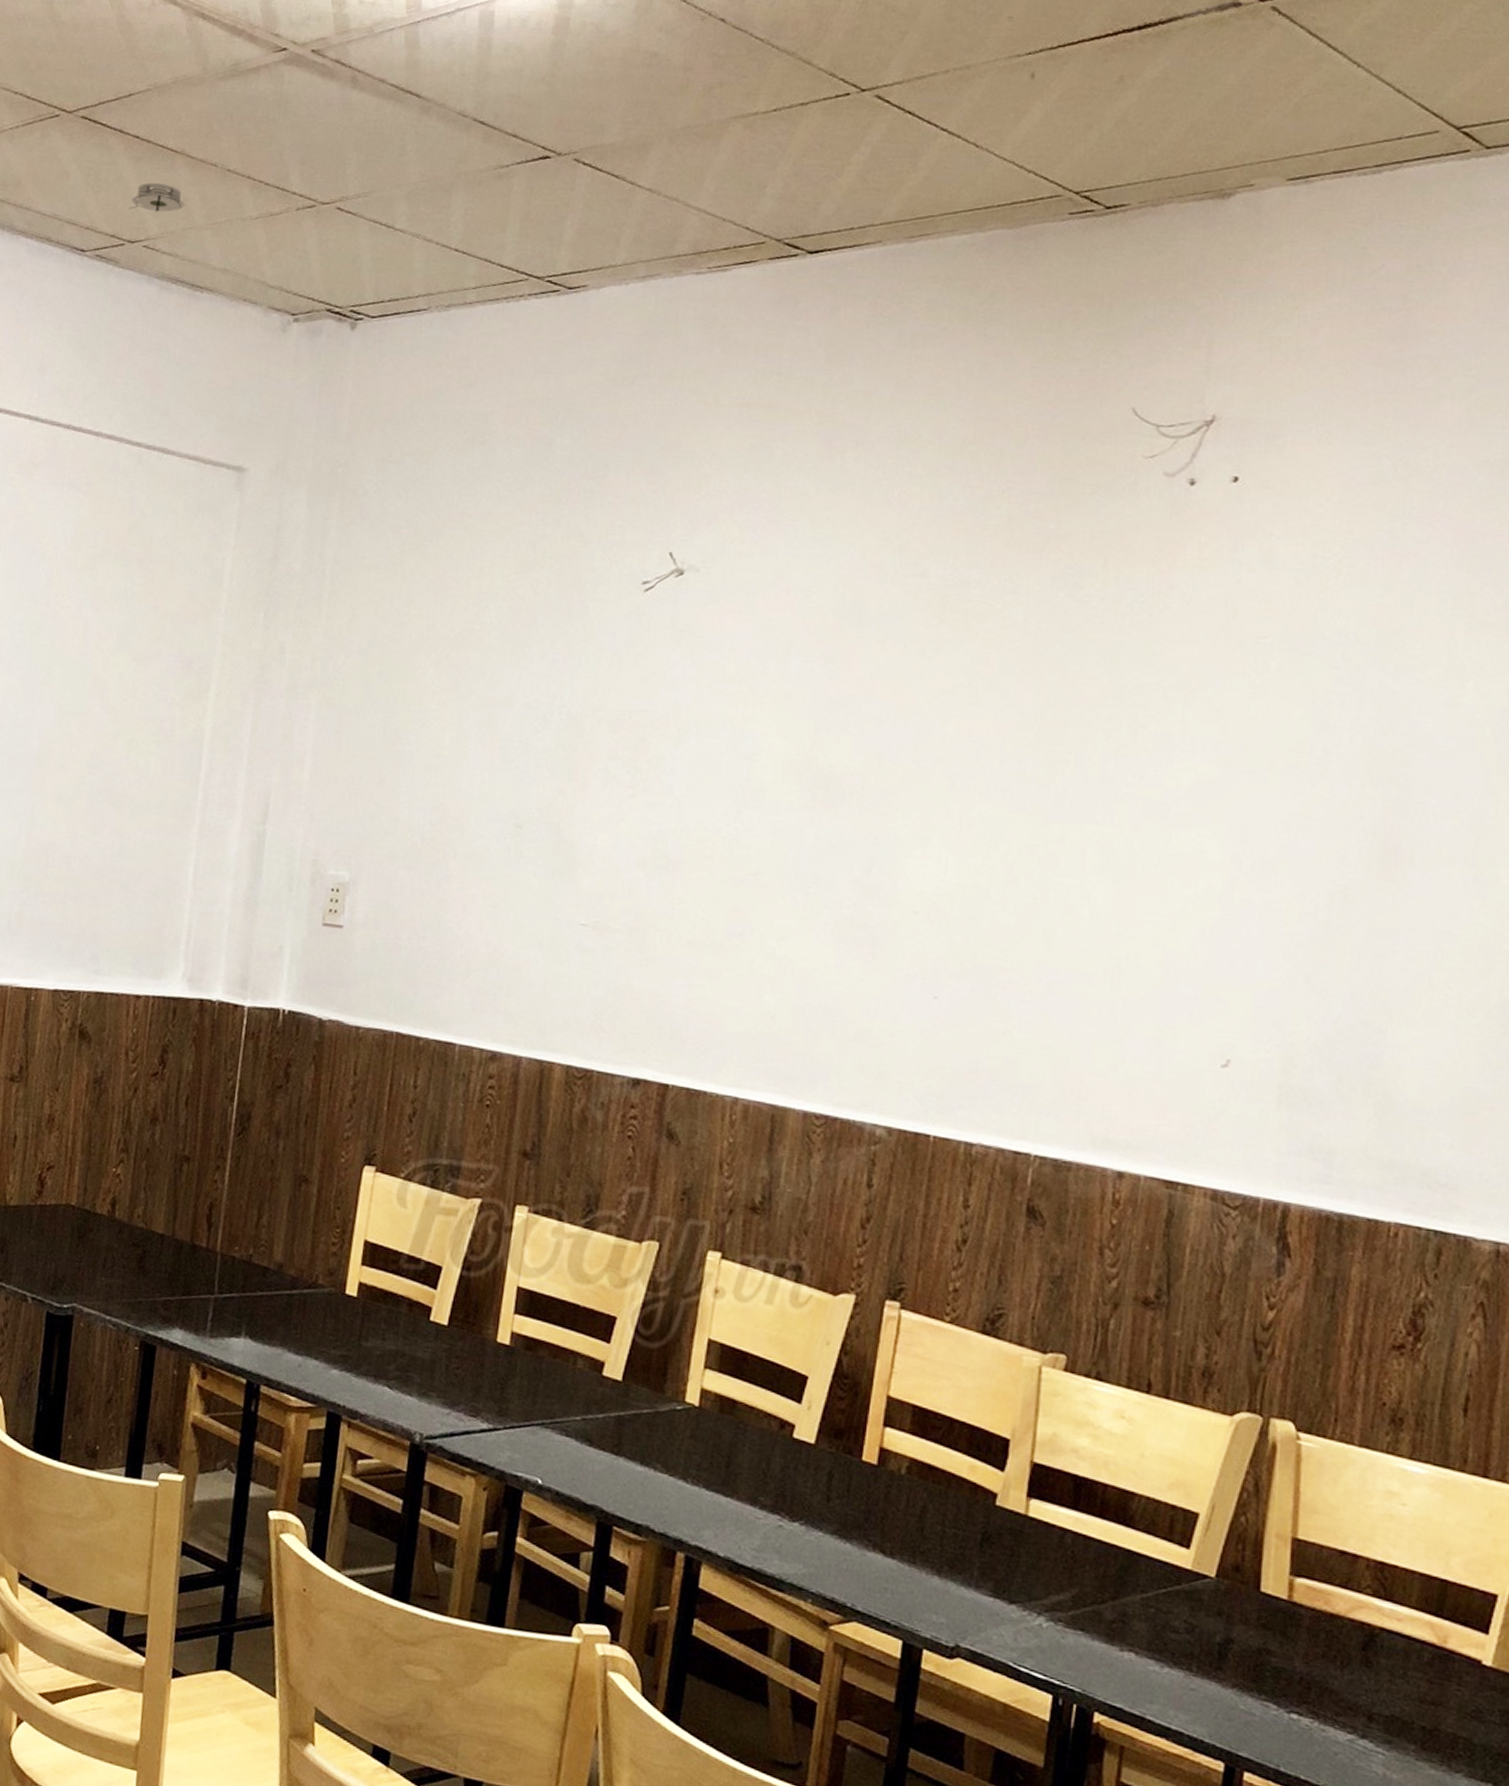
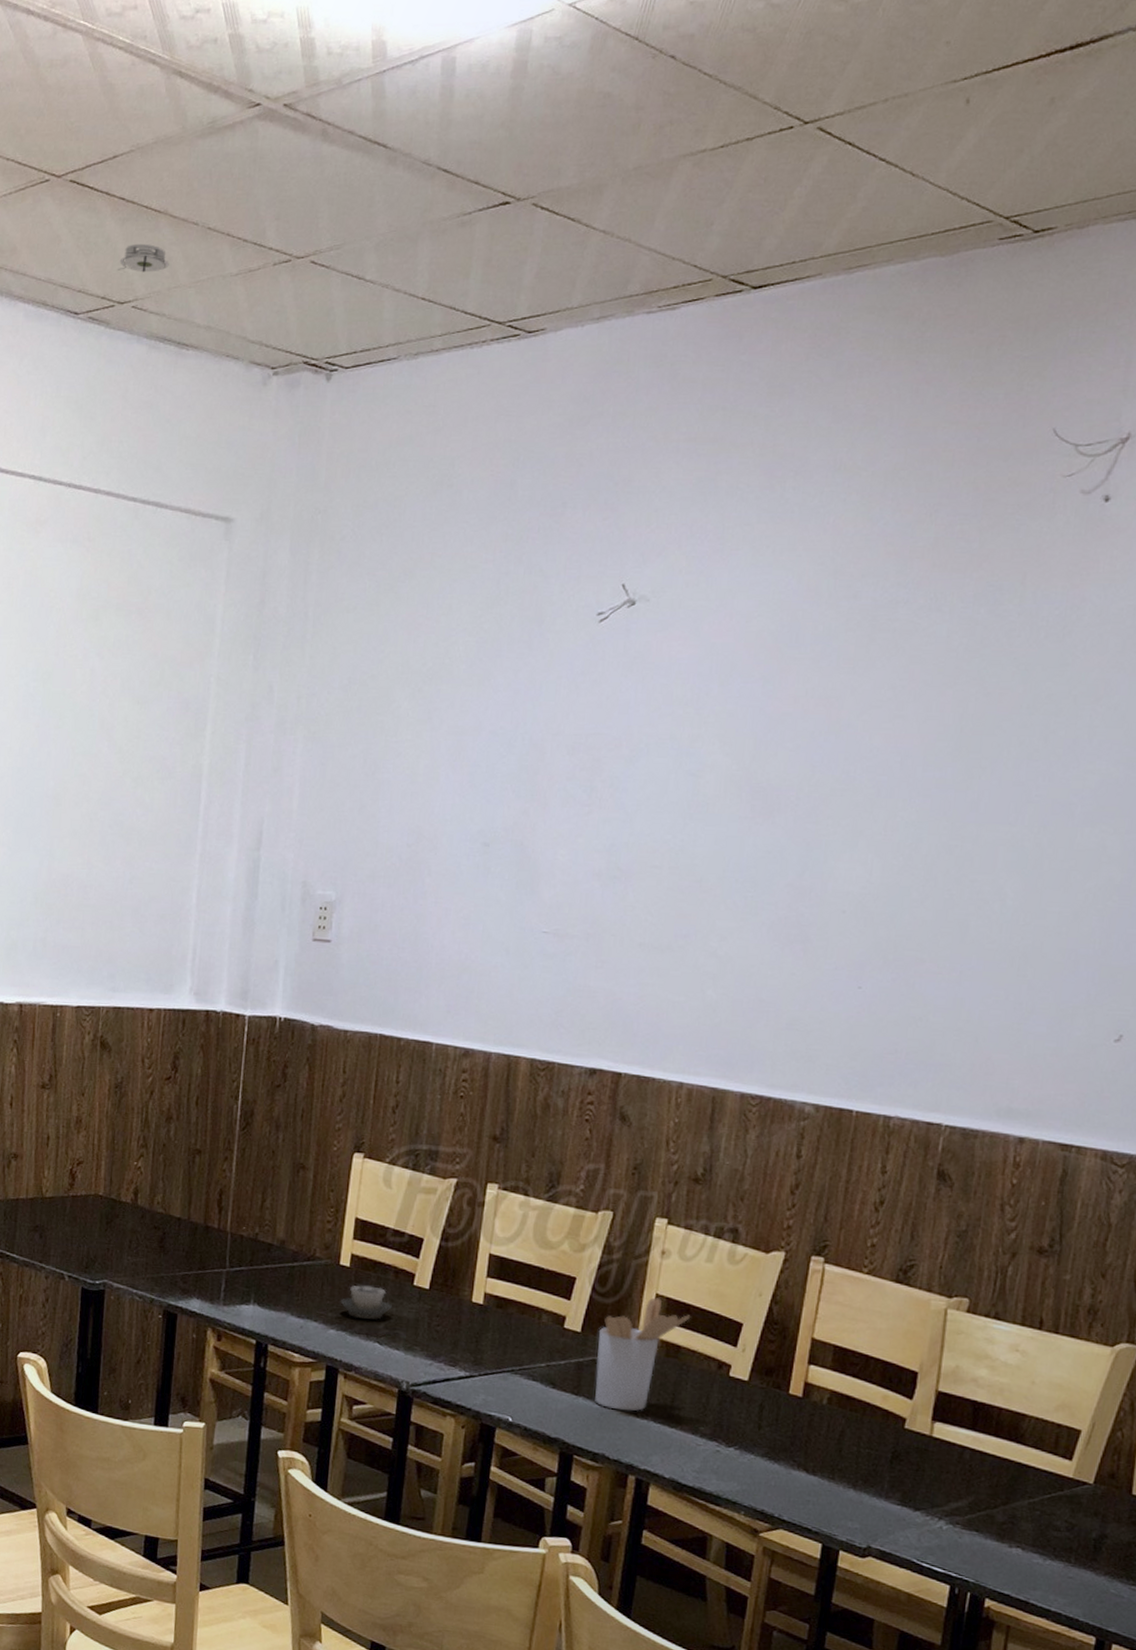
cup: none [345,1318,405,1360] -> present [340,1285,392,1320]
utensil holder: none [638,1343,749,1476] -> present [595,1298,691,1411]

